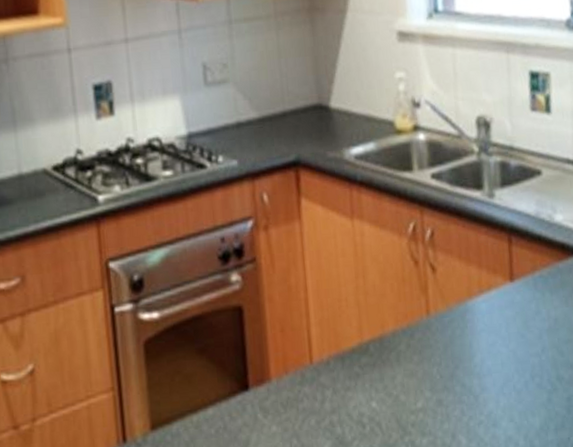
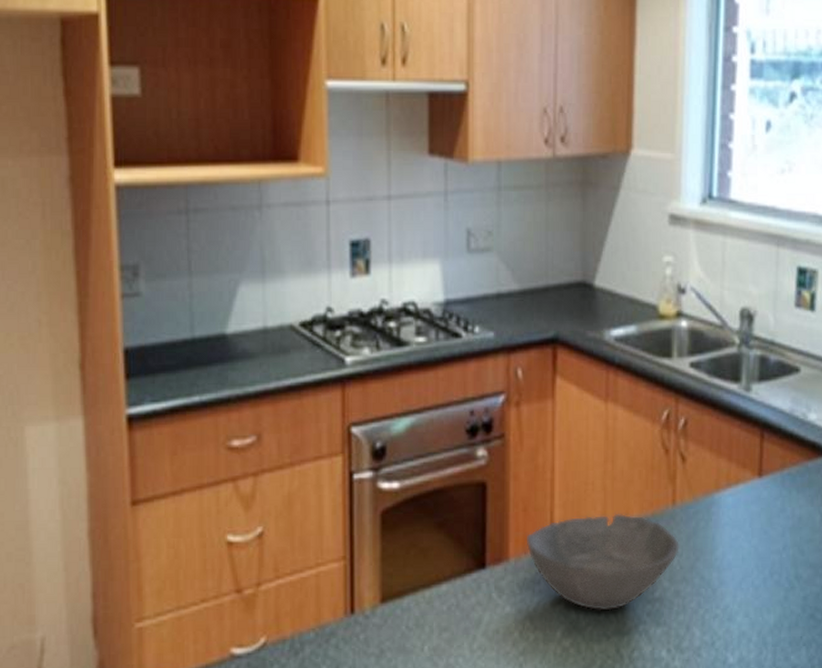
bowl: none [285,327,438,425] -> present [526,513,679,611]

